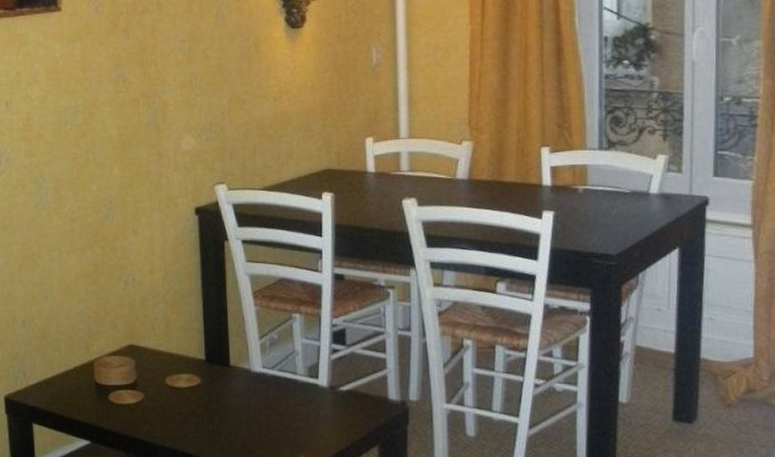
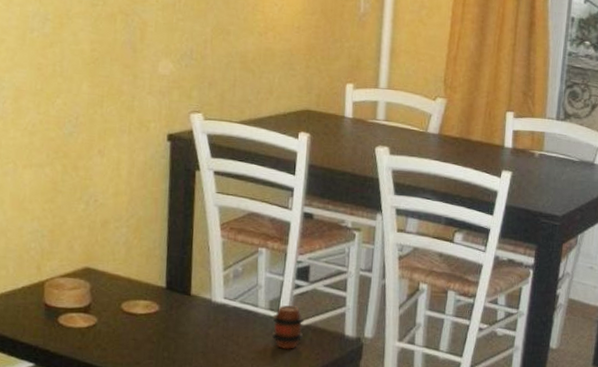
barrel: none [312,371,345,416] -> present [272,305,304,349]

